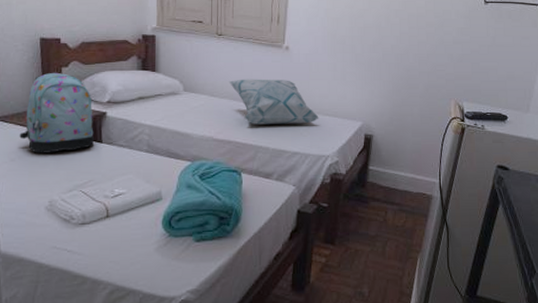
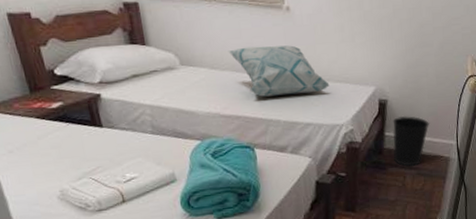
backpack: present [19,72,95,153] -> none [10,52,95,143]
wastebasket: none [376,151,413,202] -> present [392,115,429,166]

